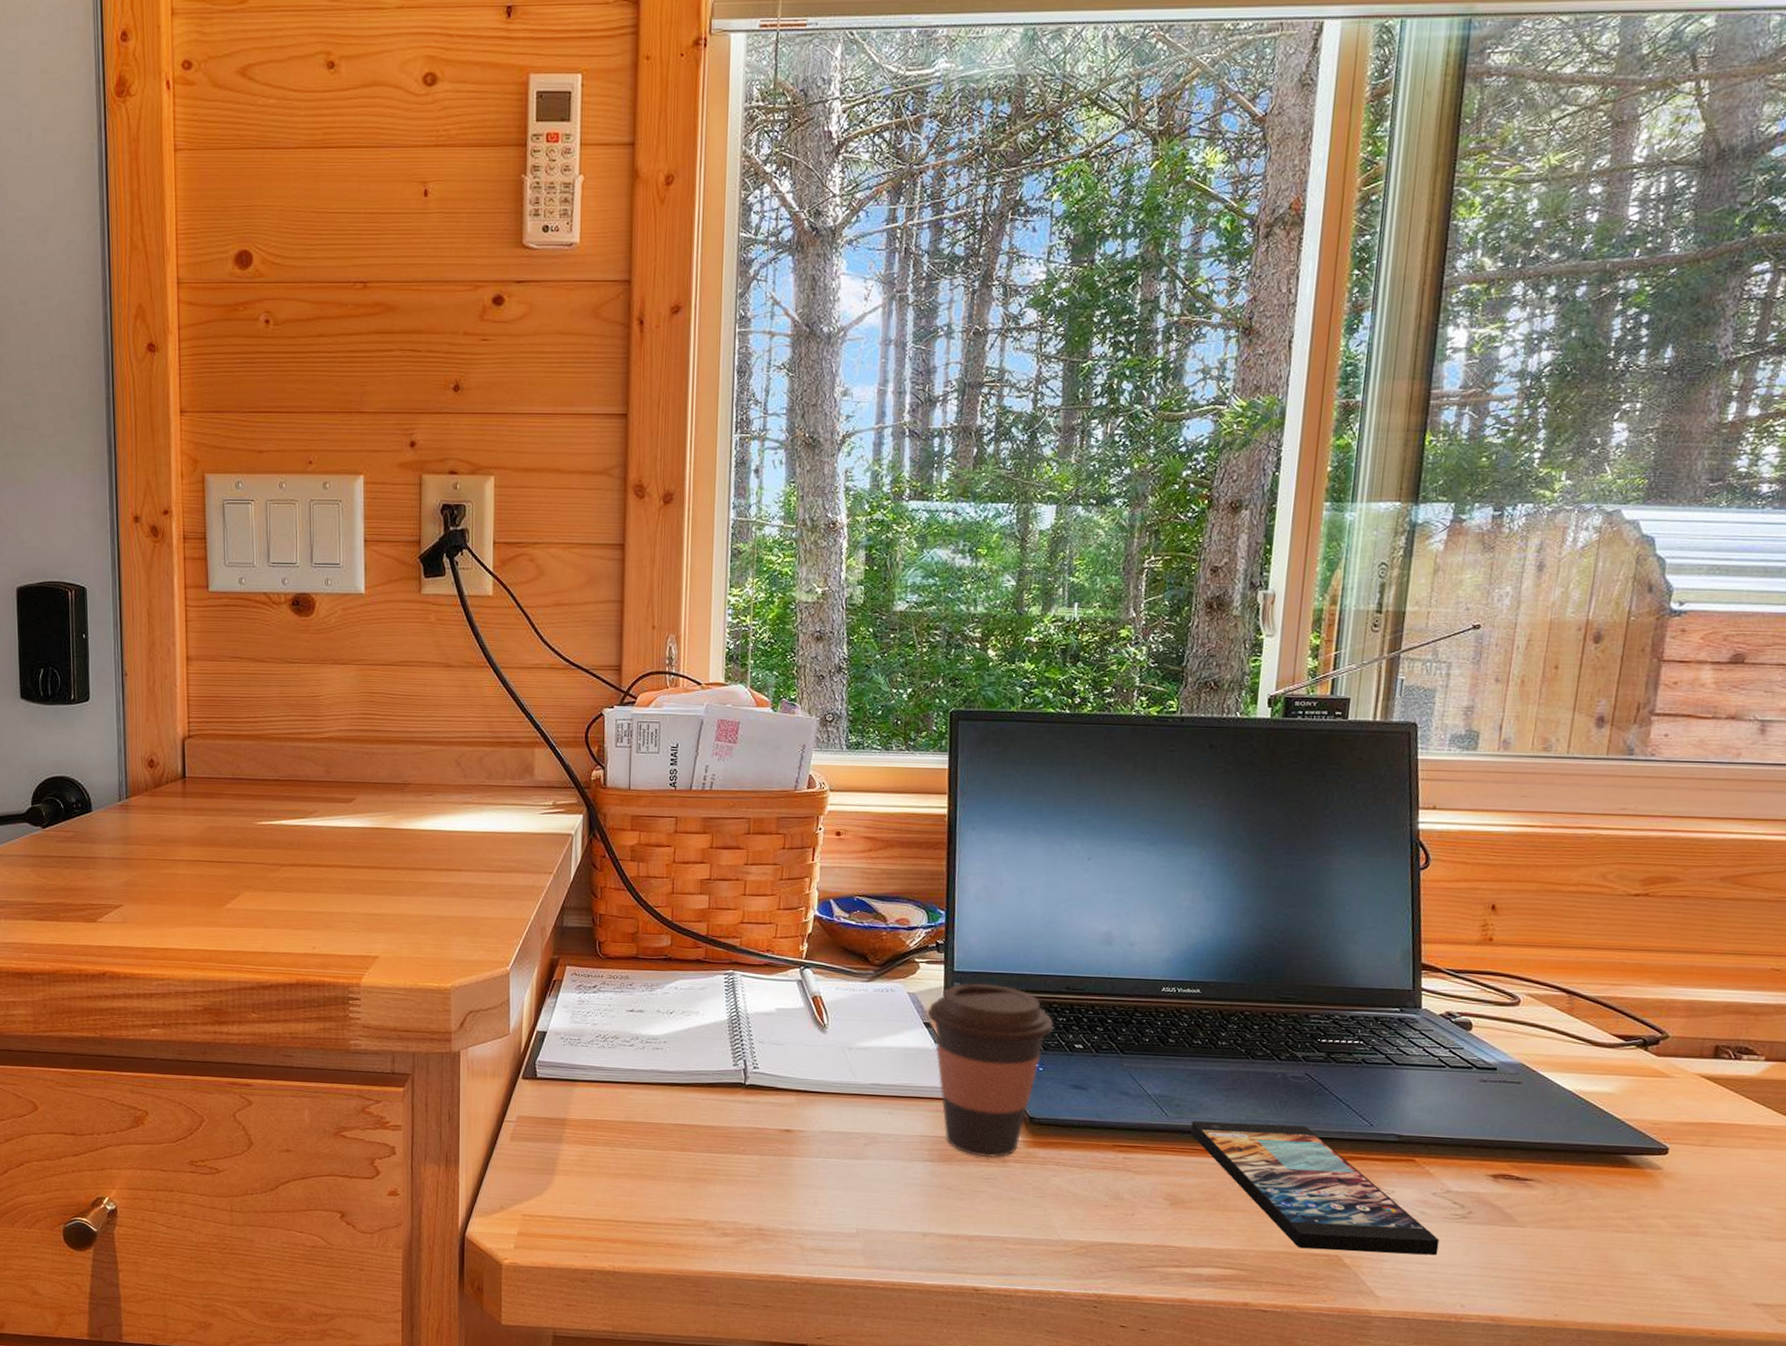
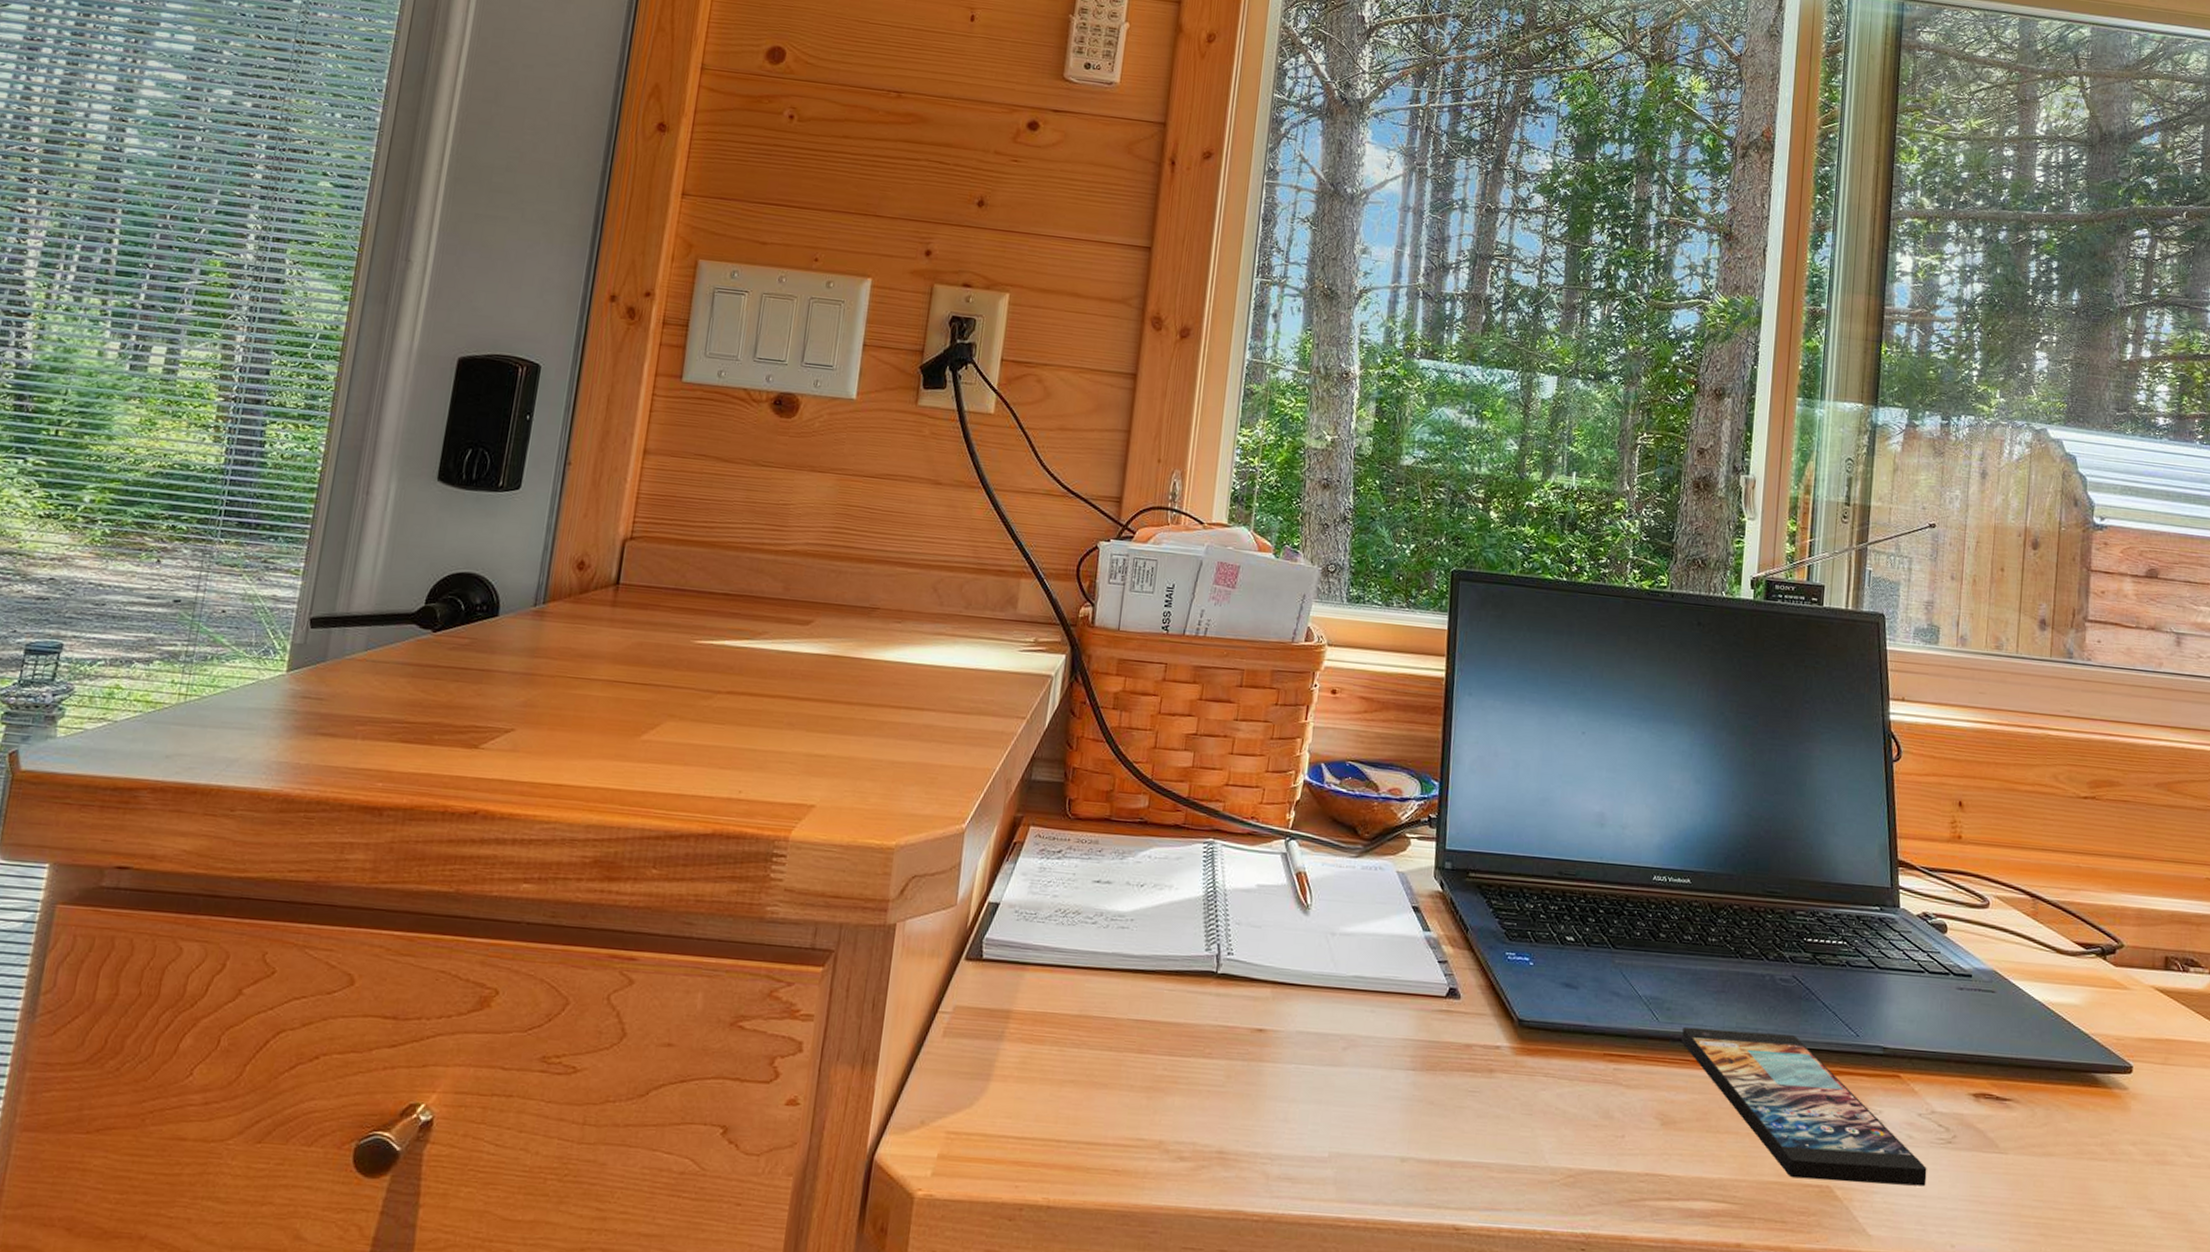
coffee cup: present [927,983,1054,1158] -> none [1416,863,1546,1067]

